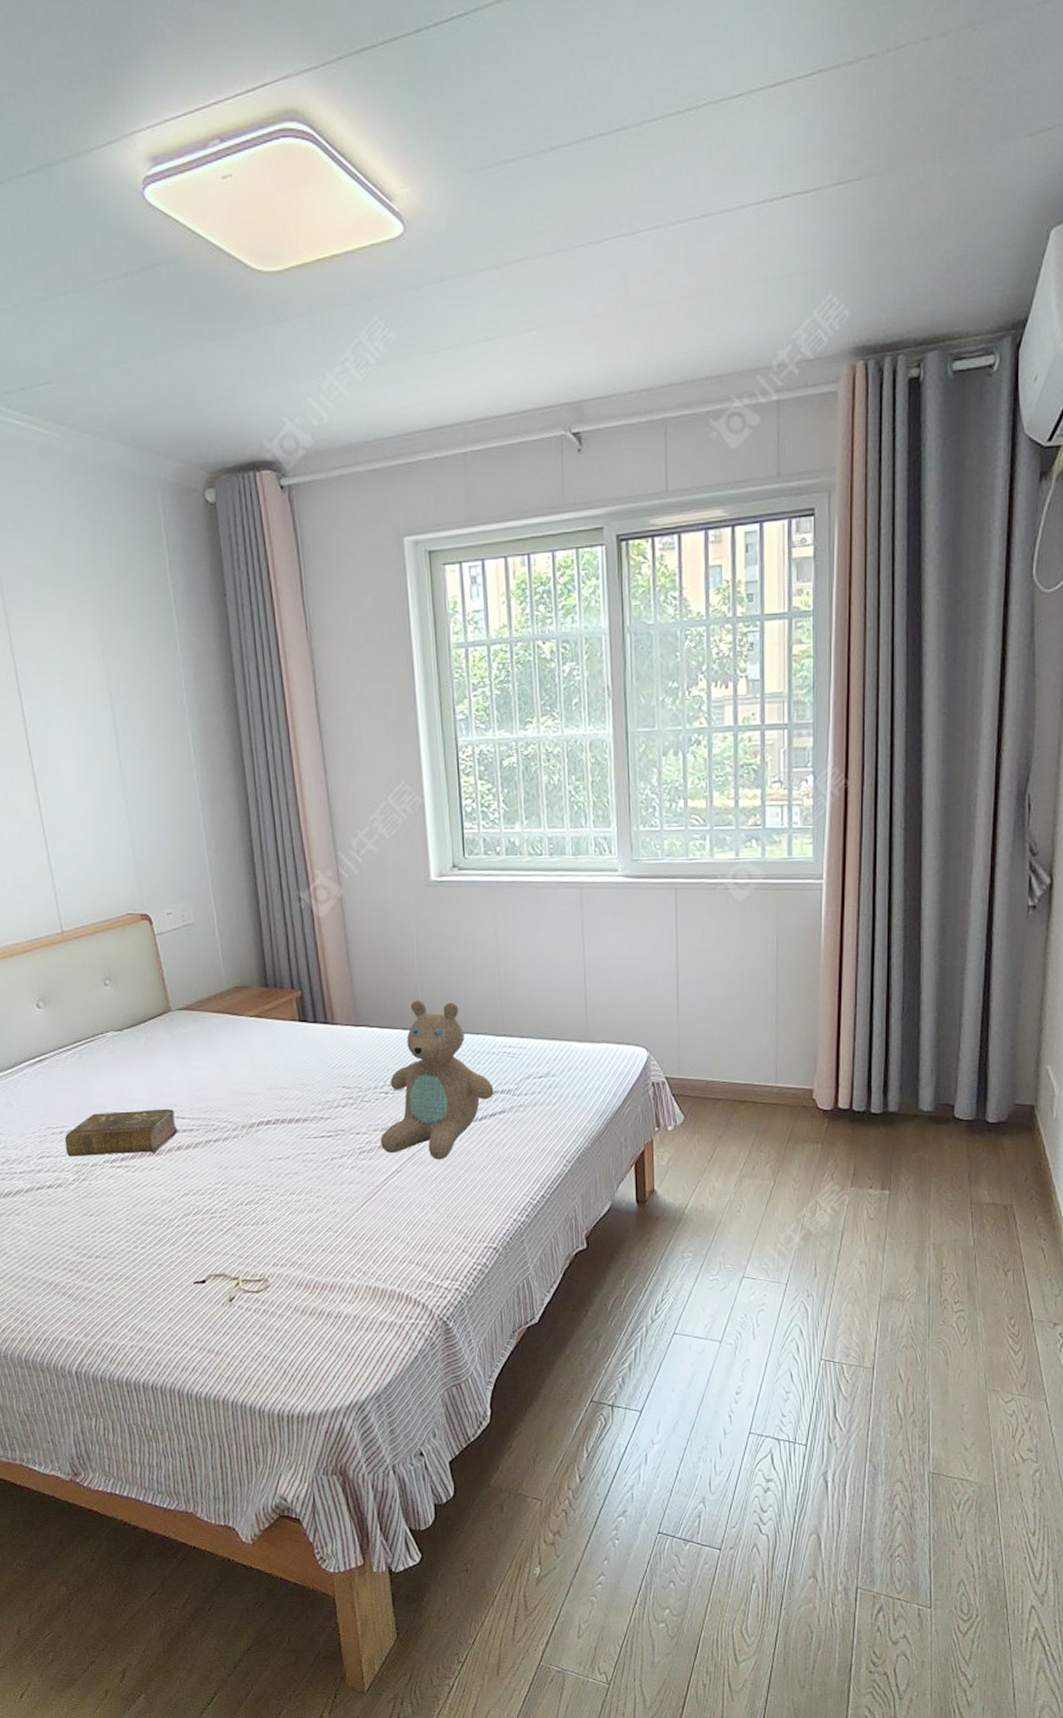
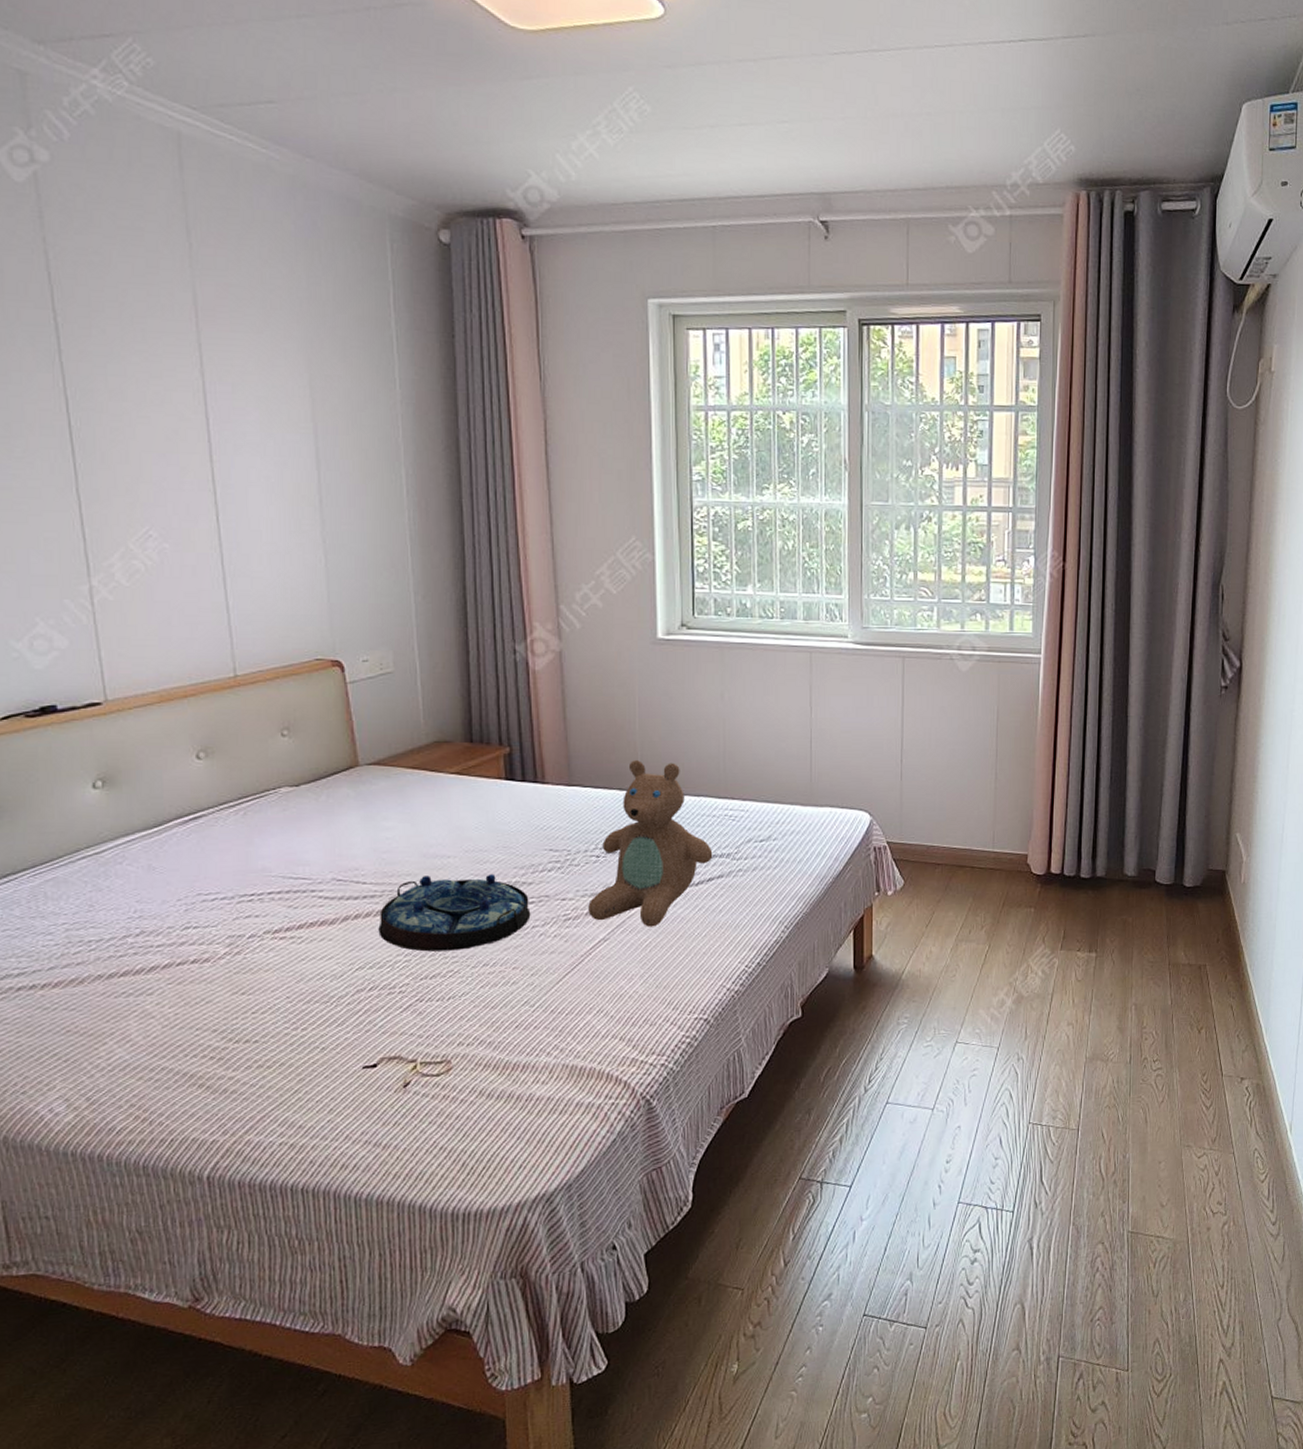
book: present [64,1108,178,1157] -> none [217,872,357,927]
serving tray: none [198,1109,330,1181] -> present [378,874,531,952]

